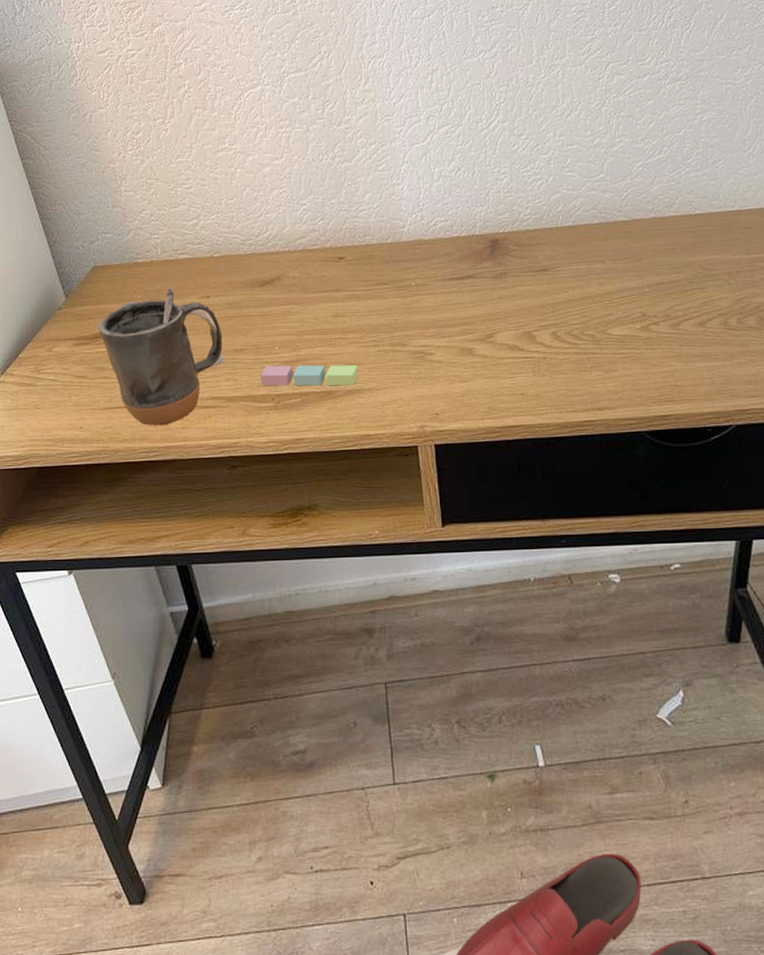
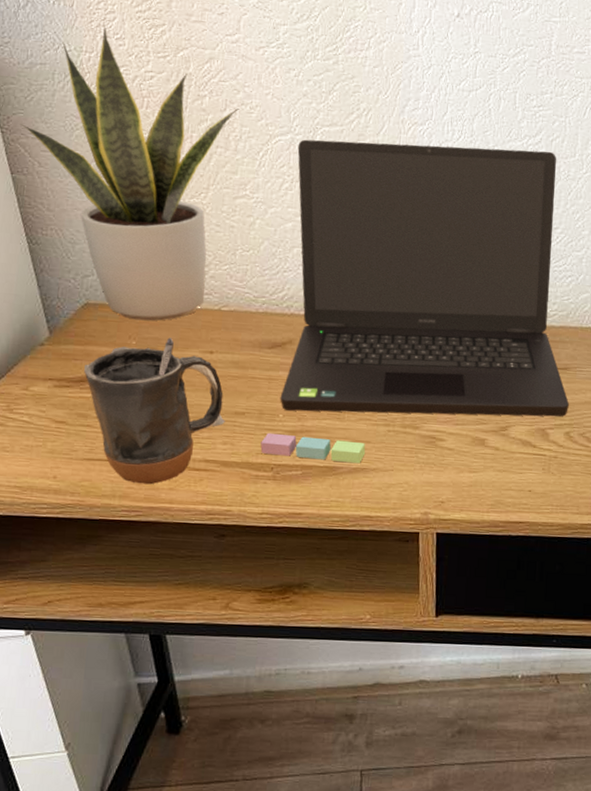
potted plant: none [25,15,212,276] -> present [19,24,239,321]
laptop: none [268,62,552,343] -> present [280,139,569,417]

